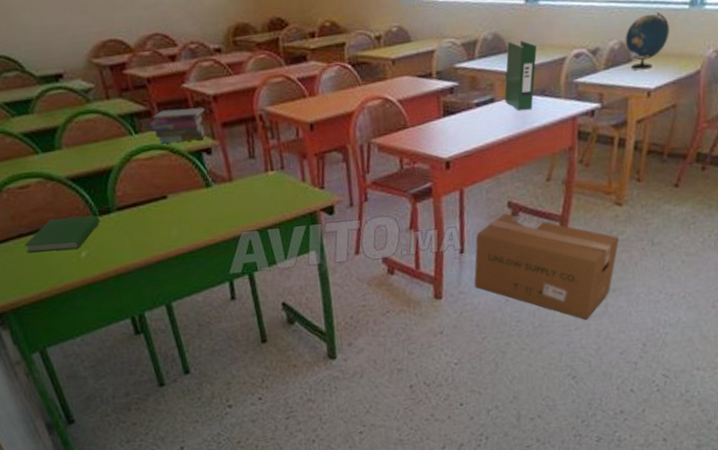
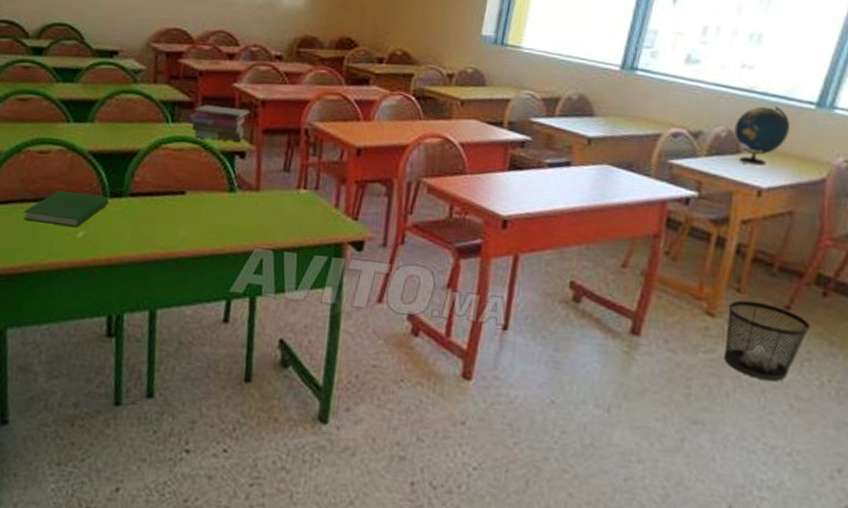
box: present [474,213,619,320] -> none [513,294,707,452]
binder: present [504,40,537,112] -> none [583,106,629,184]
waste bin: none [631,185,694,246] -> present [725,300,811,381]

